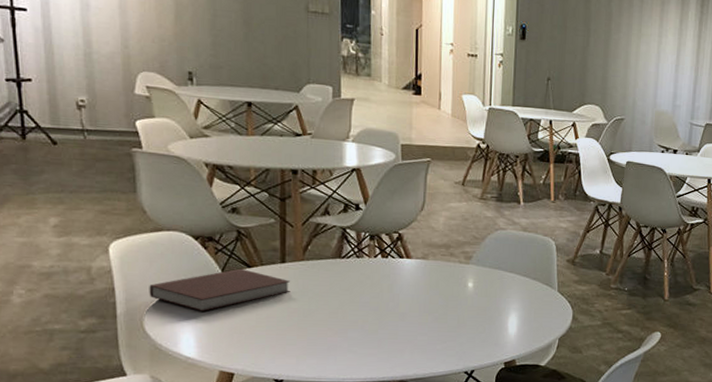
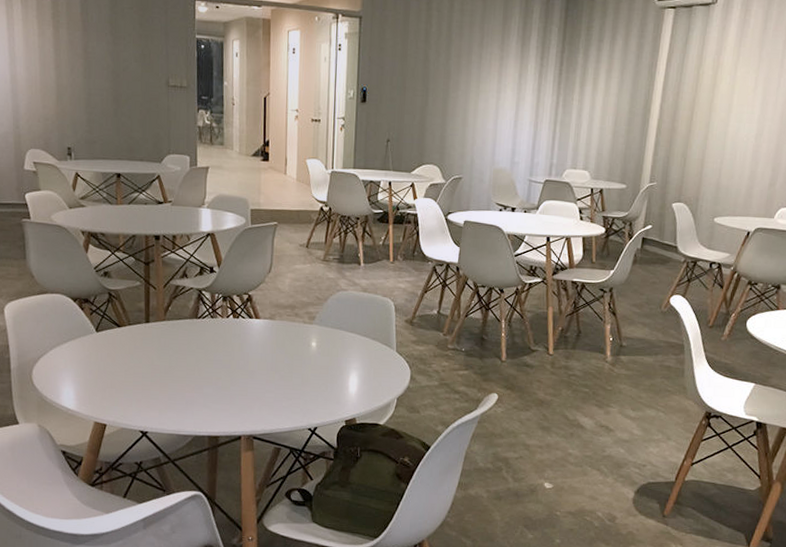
notebook: present [149,268,290,311] -> none [36,328,154,367]

